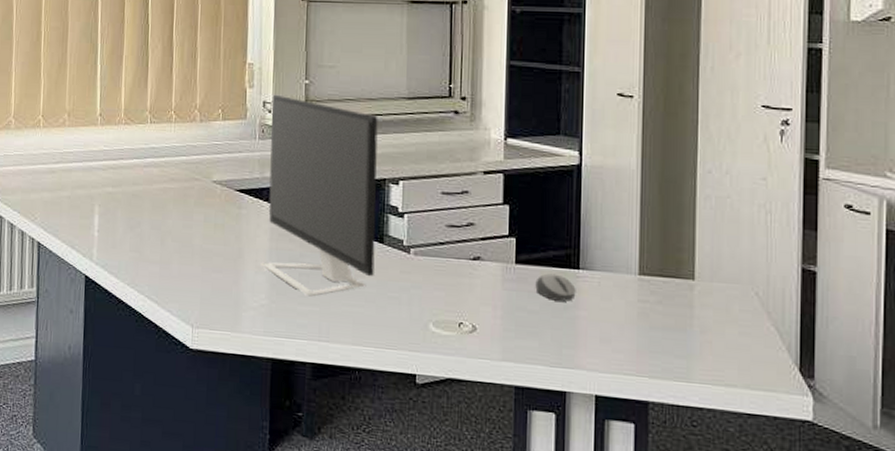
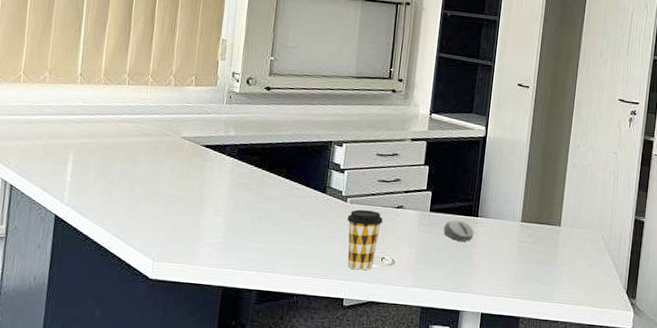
monitor: present [261,94,378,297] -> none [219,67,330,236]
coffee cup: none [412,262,457,339] -> present [347,209,383,271]

